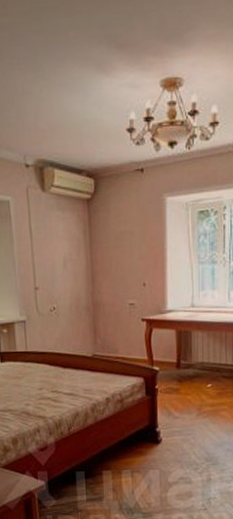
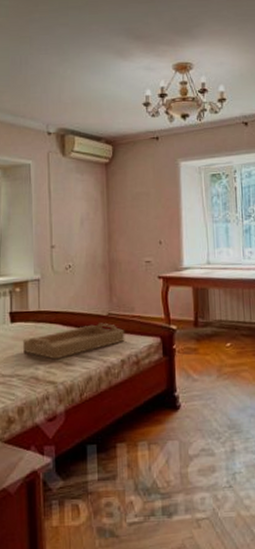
serving tray: none [13,363,110,397] -> present [23,323,125,360]

